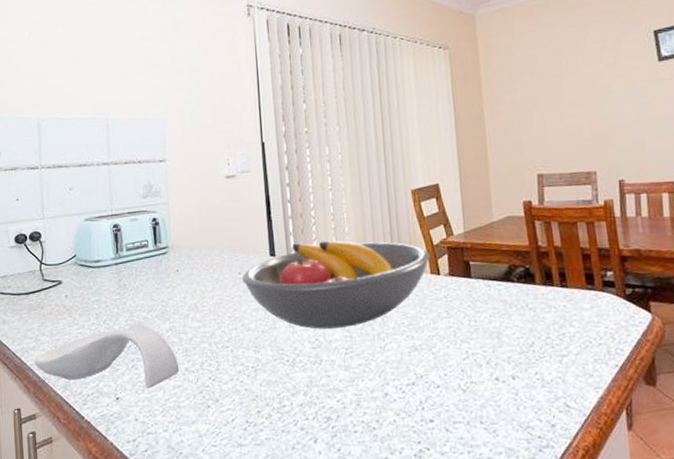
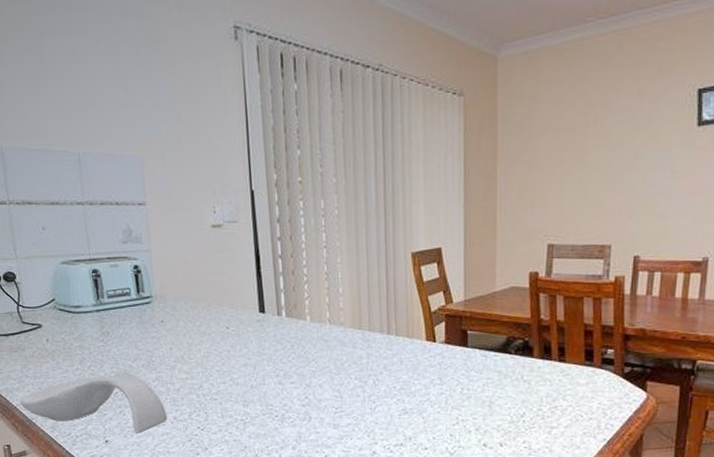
fruit bowl: present [242,240,431,329] -> none [230,300,427,388]

